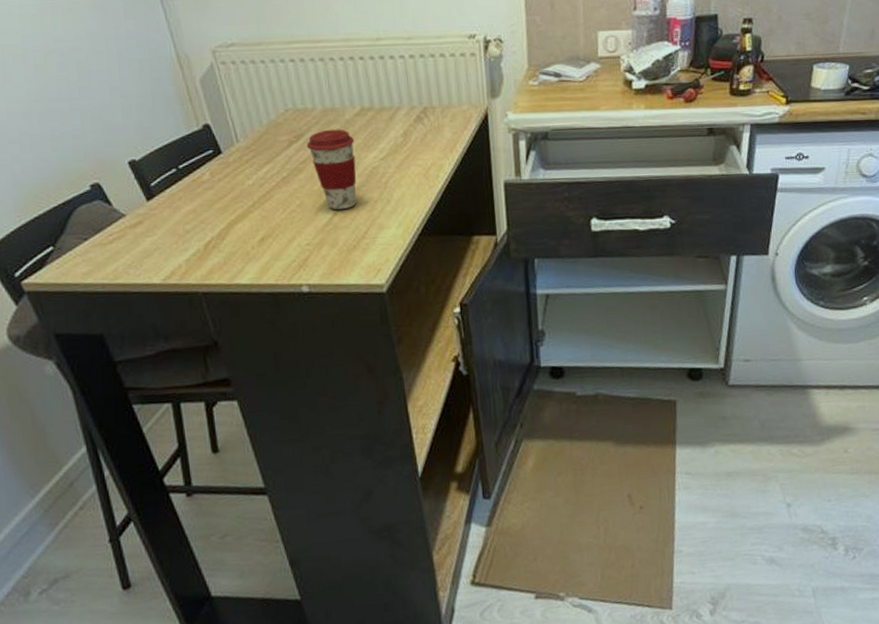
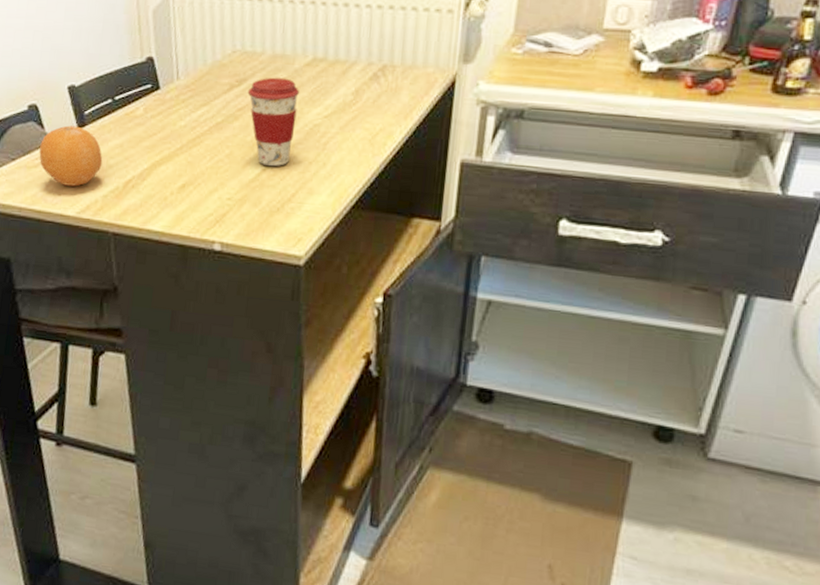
fruit: none [111,198,179,256] -> present [39,125,103,187]

